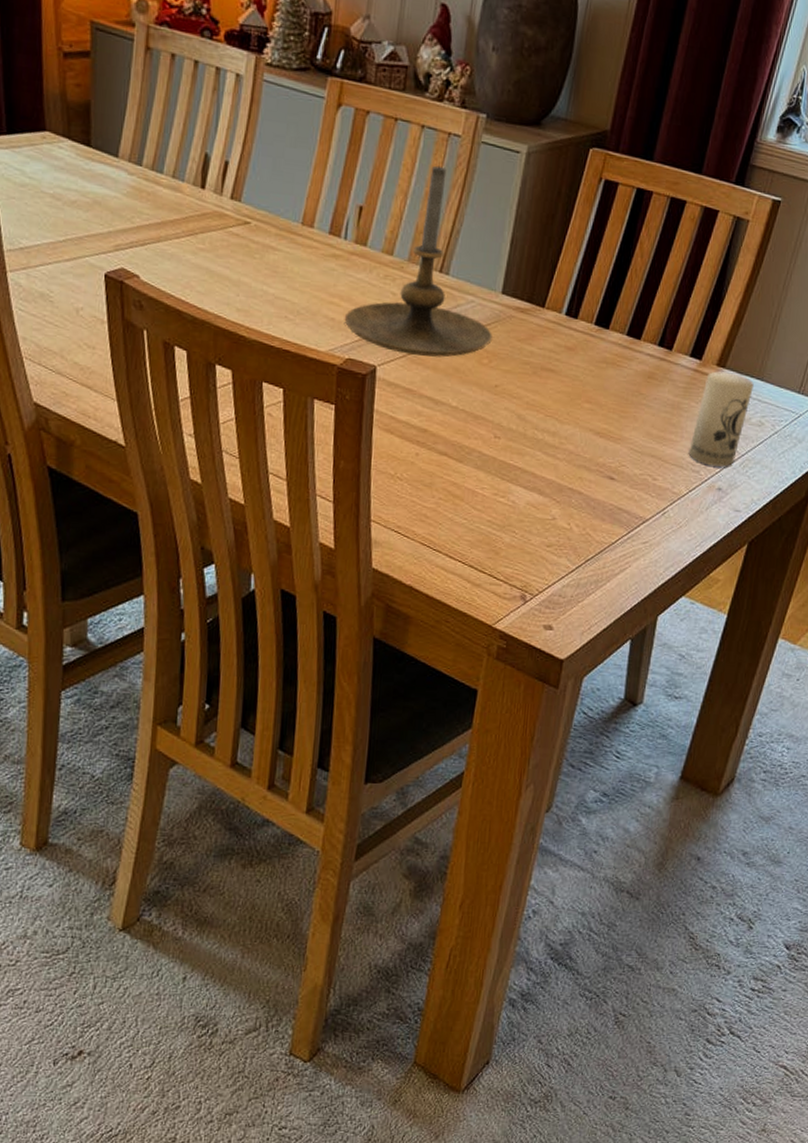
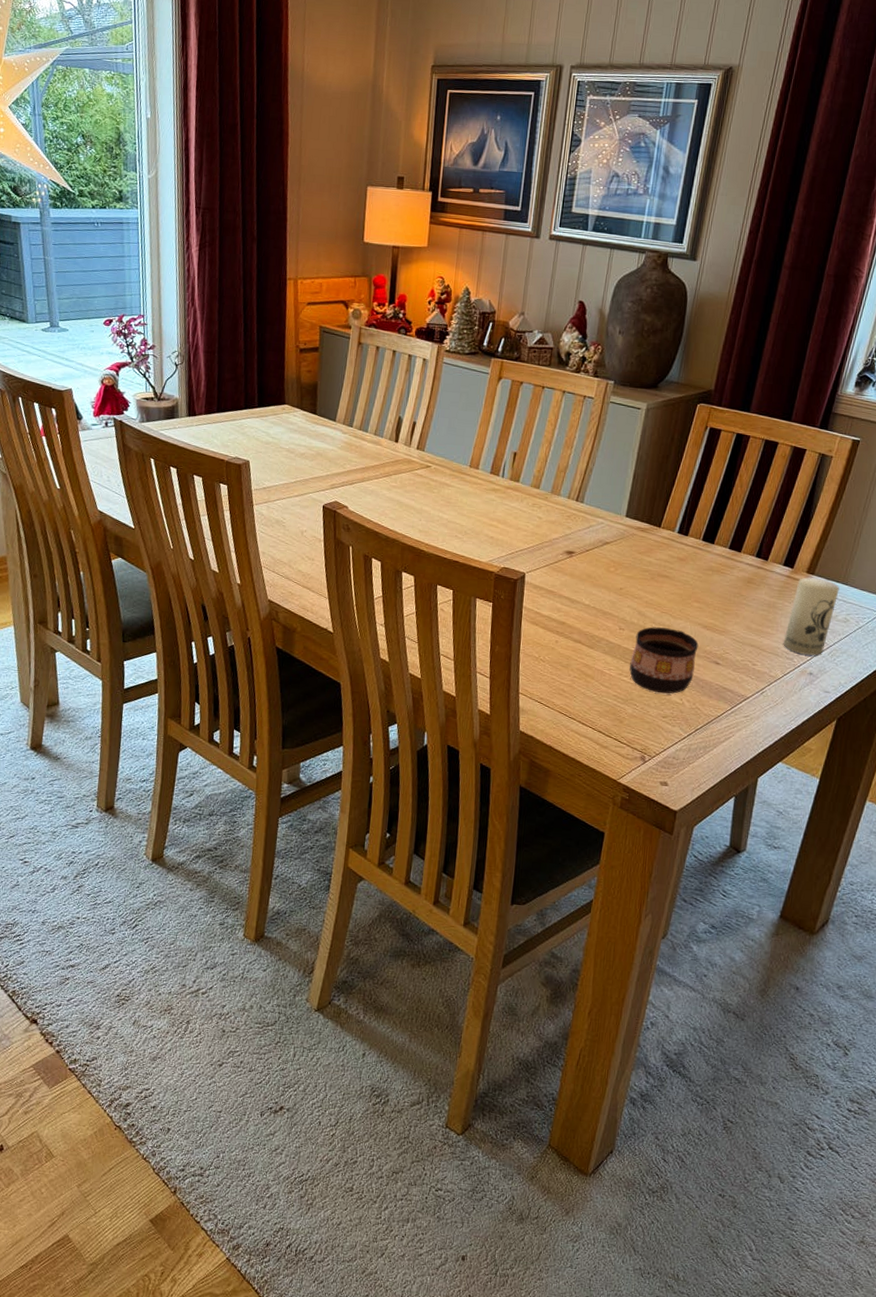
candle holder: present [344,165,492,358] -> none [500,420,618,566]
cup: none [507,434,590,518] -> present [629,627,699,694]

